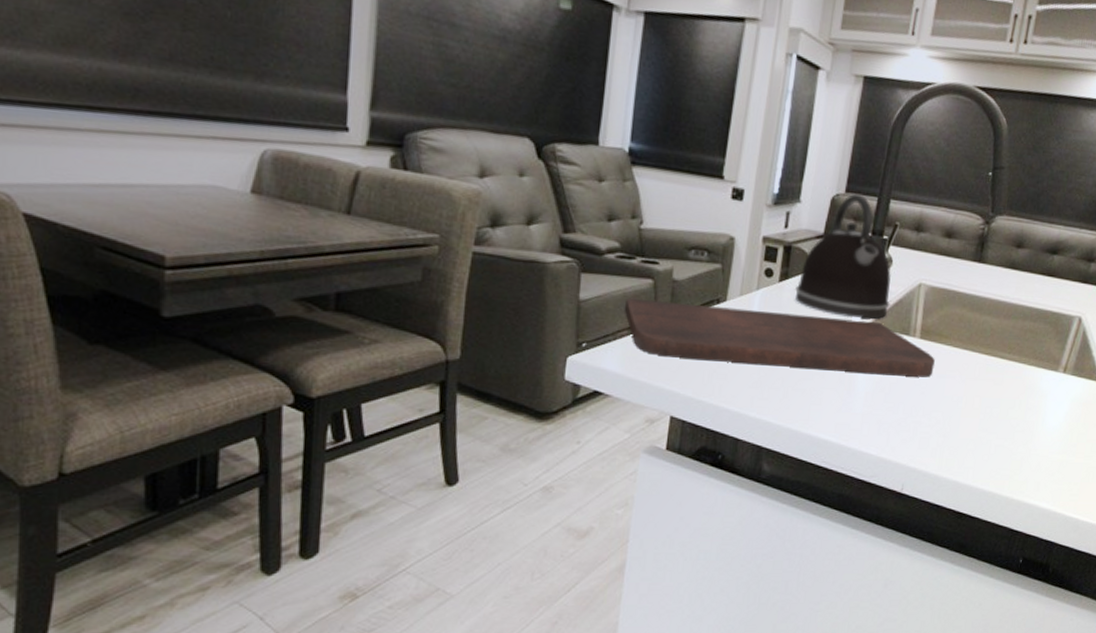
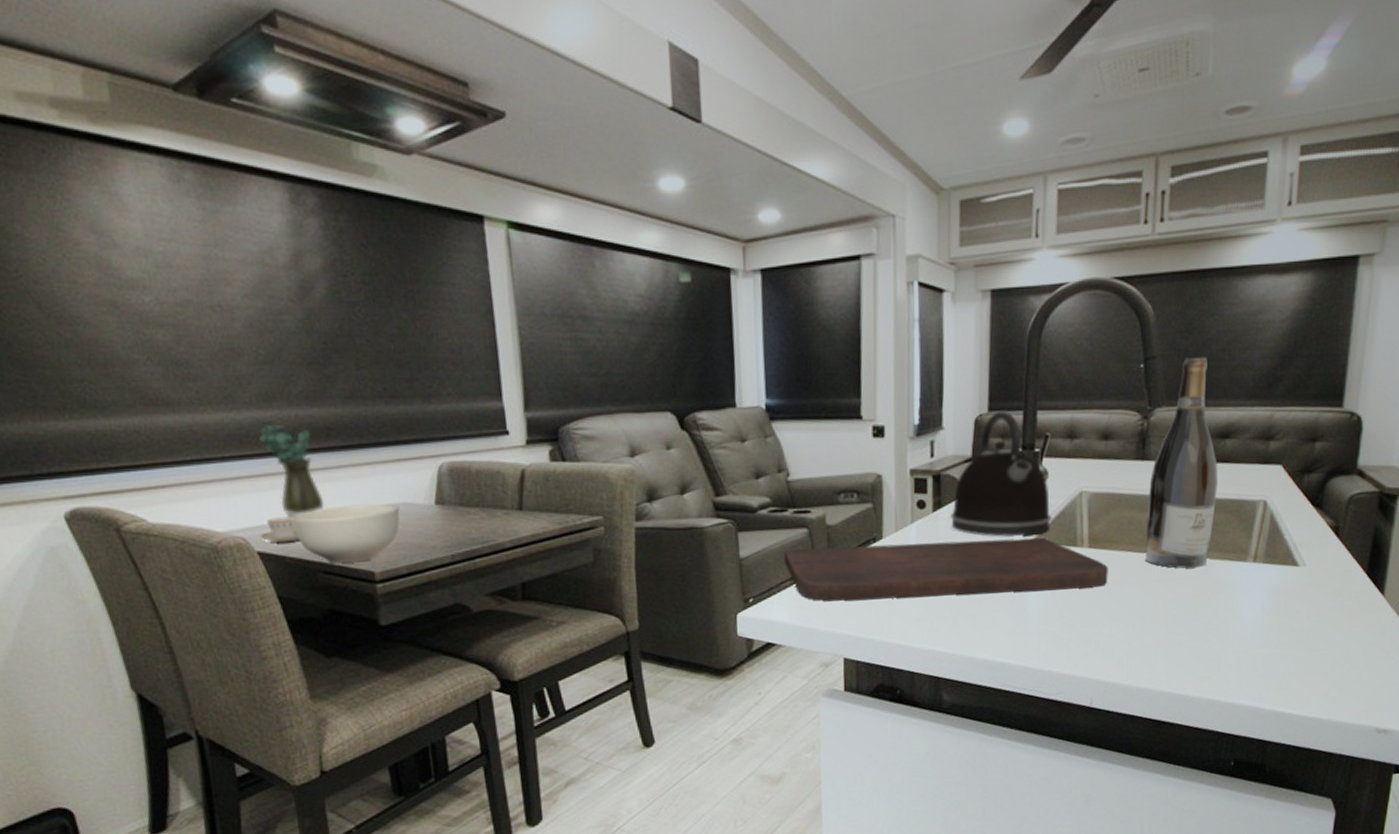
teacup: none [29,177,78,209] -> present [259,516,299,543]
vase: none [47,63,117,181] -> present [256,418,325,518]
bowl: none [72,175,207,243] -> present [291,503,400,564]
wine bottle: none [969,173,1048,371] -> present [1145,357,1219,569]

